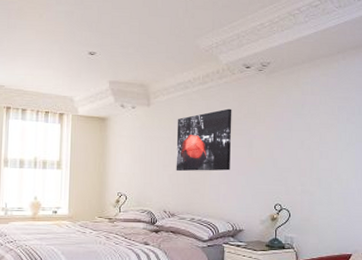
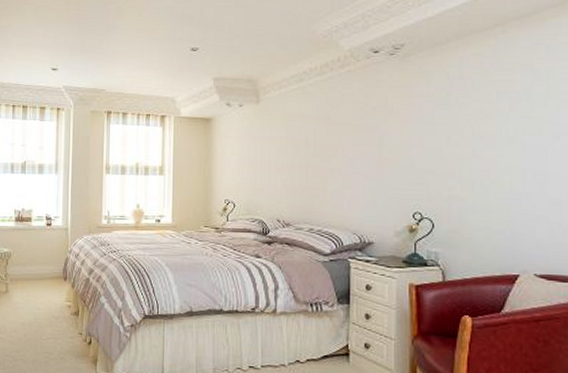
wall art: present [176,108,232,172] -> none [290,101,357,176]

